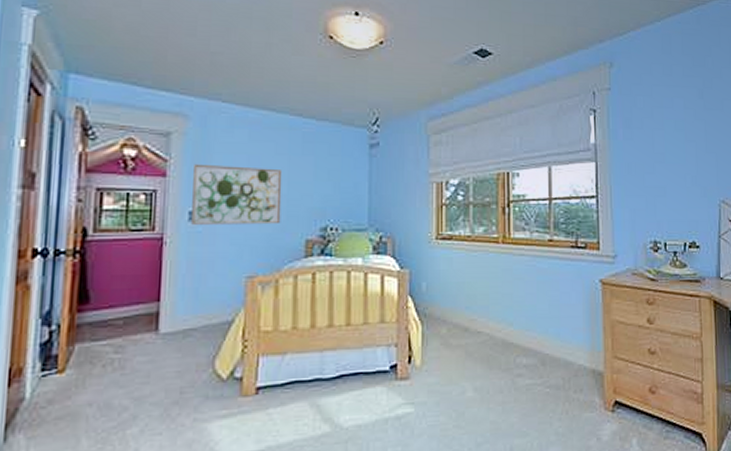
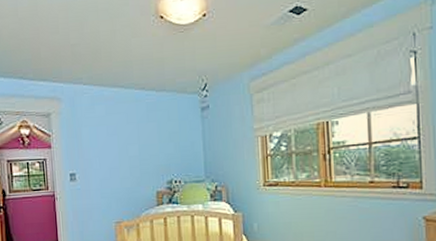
wall art: present [191,163,283,225] -> none [69,135,136,184]

